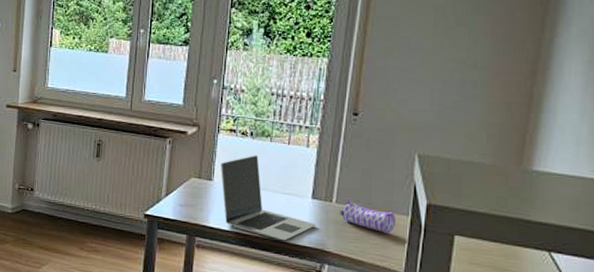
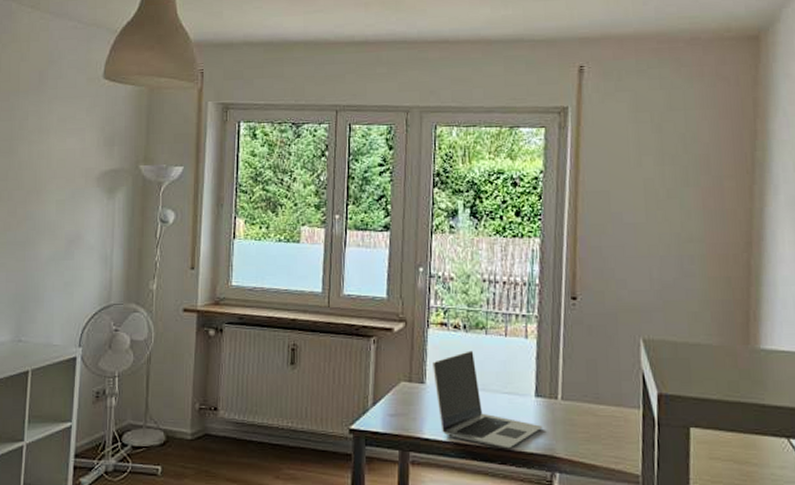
pencil case: present [340,201,395,234] -> none [567,396,627,431]

